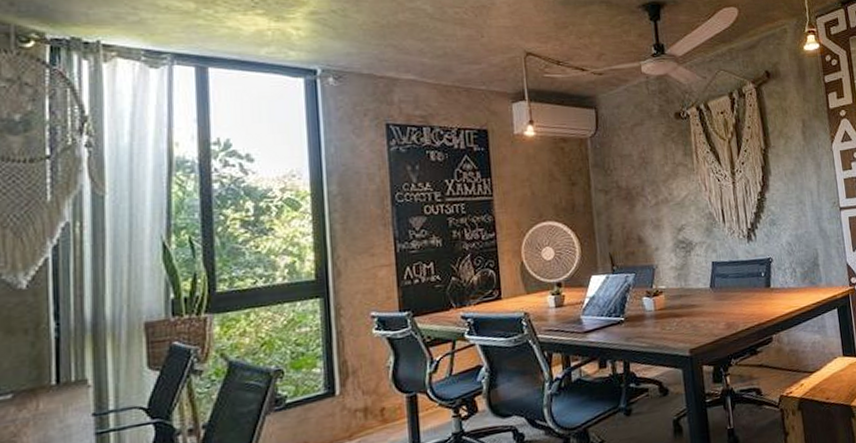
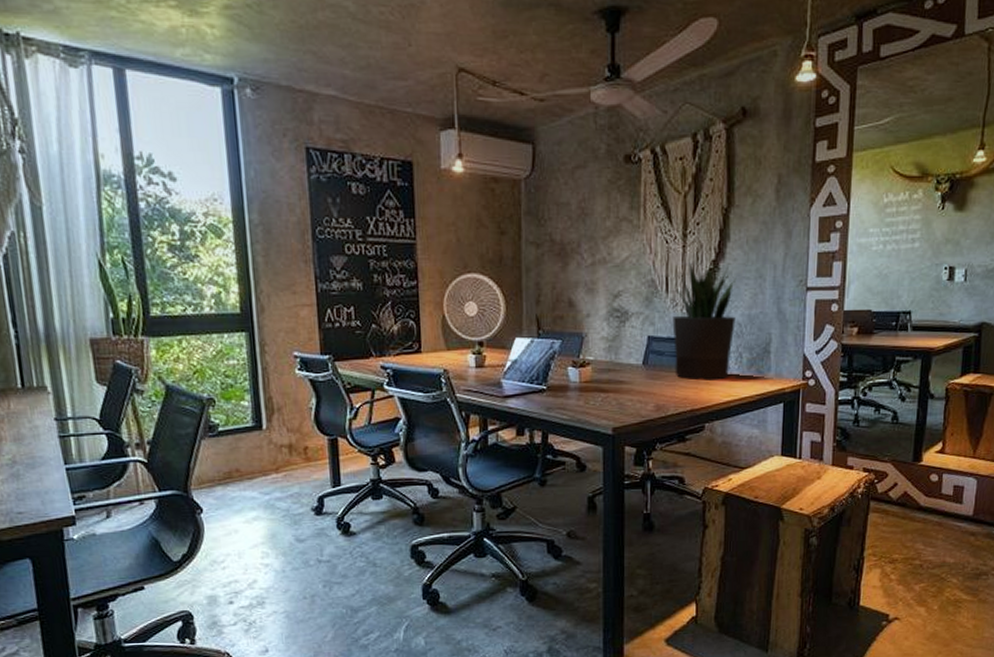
planter: none [731,193,787,297] -> present [672,259,737,381]

